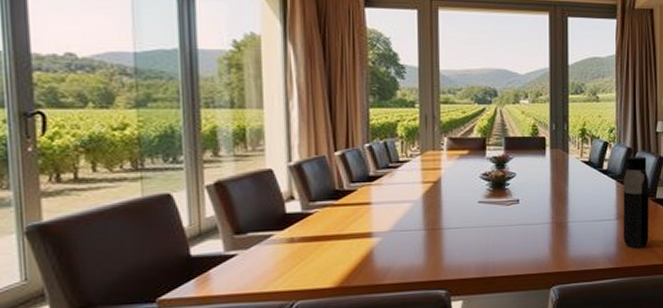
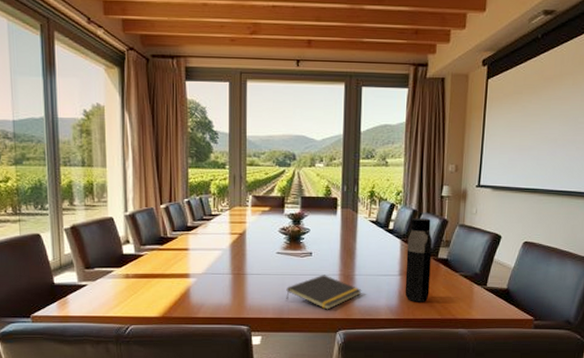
notepad: none [491,224,577,264] -> present [286,275,362,310]

